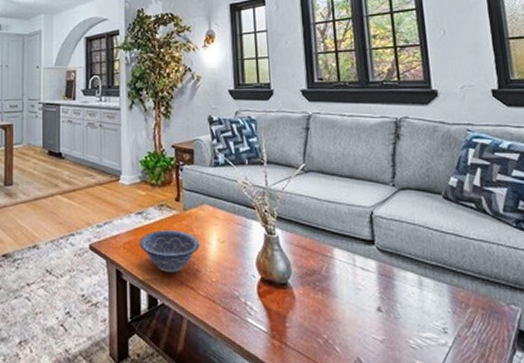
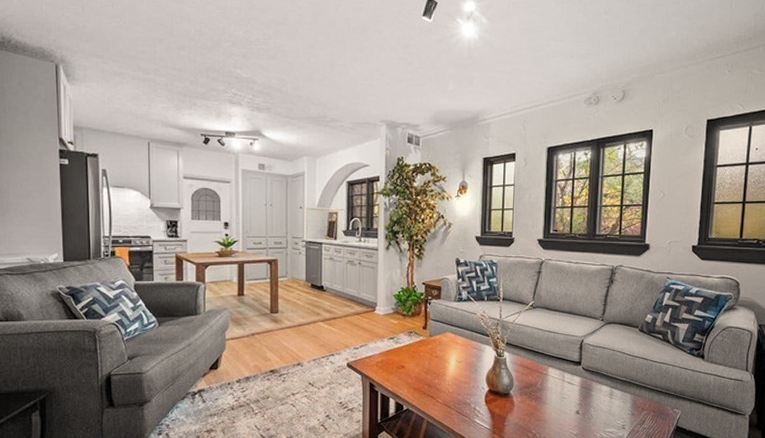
decorative bowl: present [139,230,200,273] -> none [390,352,441,386]

